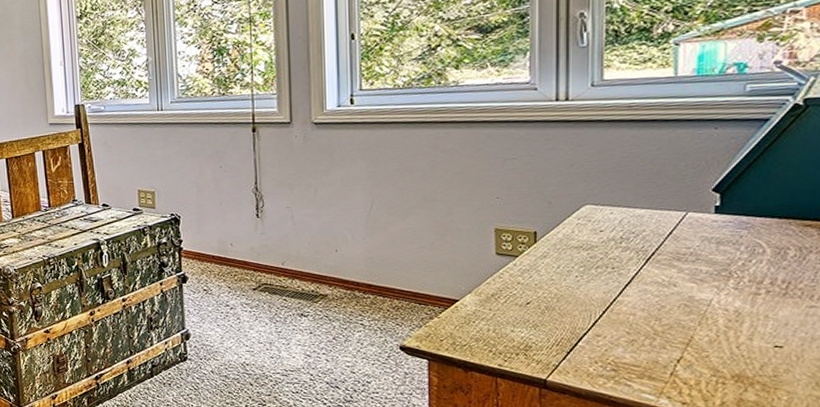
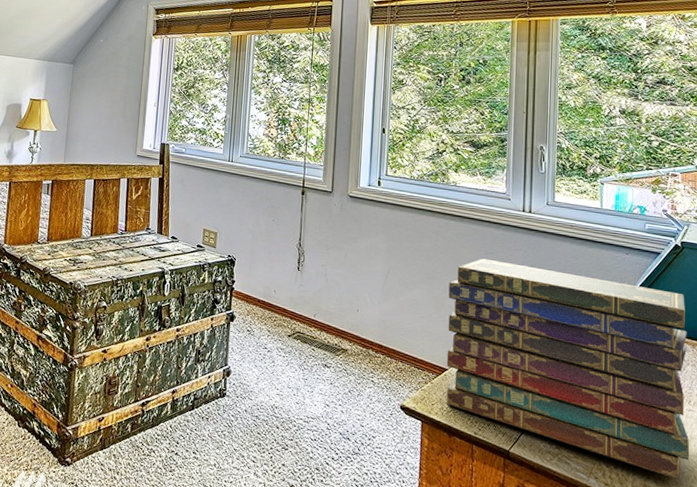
book stack: none [455,165,811,390] -> present [446,258,690,480]

